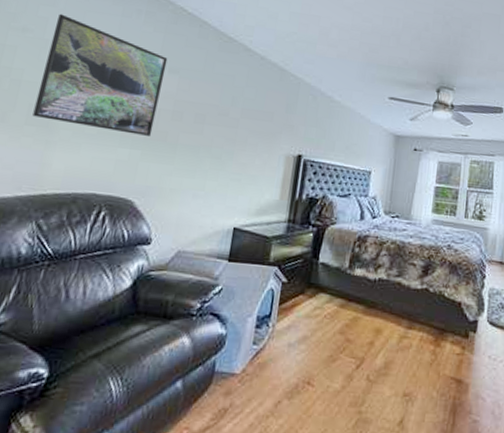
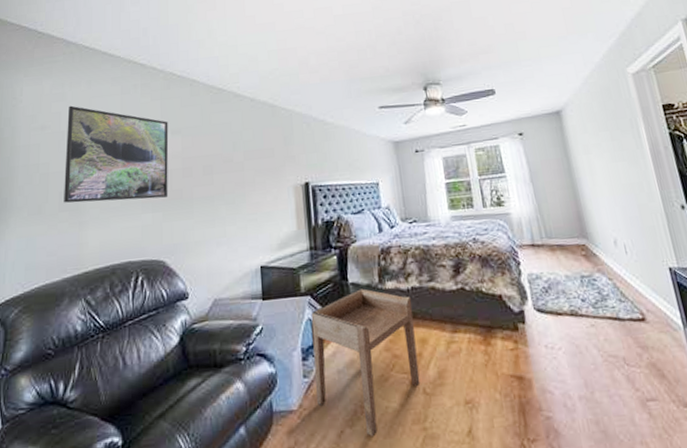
side table: none [260,270,376,411] -> present [311,288,421,436]

